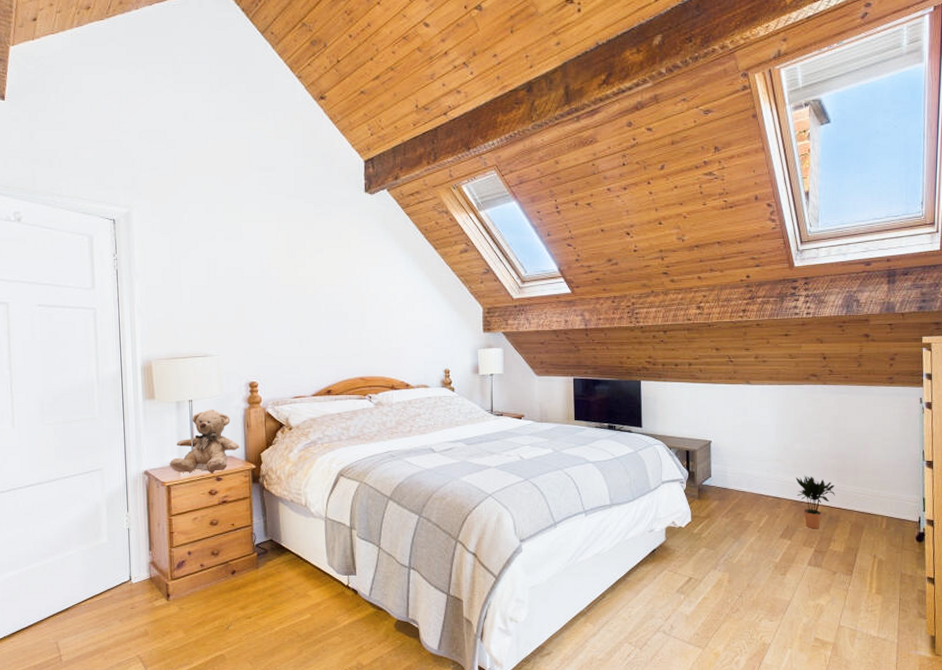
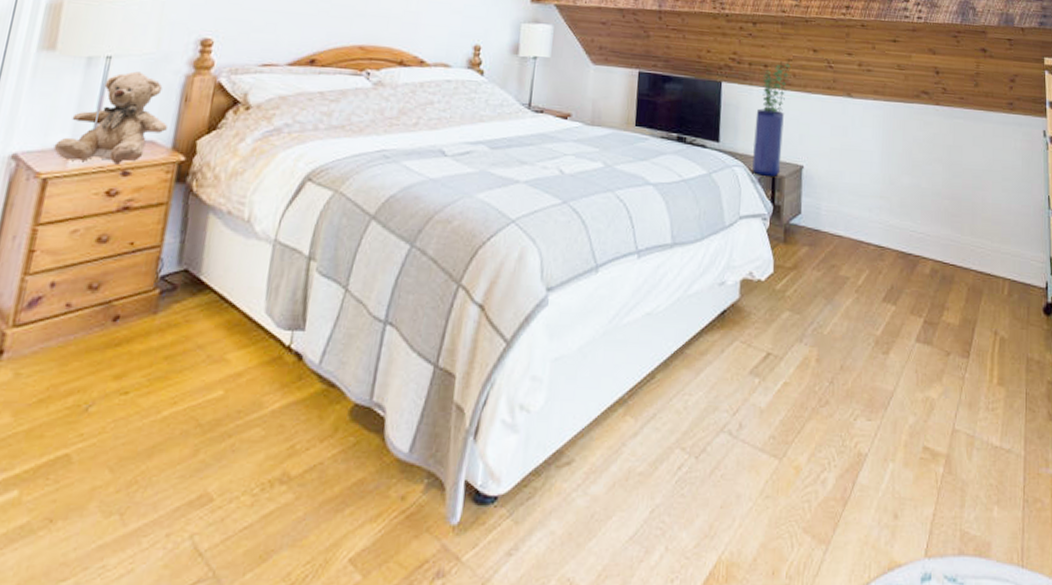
vase: none [670,357,697,450] -> present [752,58,791,177]
potted plant: present [795,476,835,529] -> none [902,219,949,292]

